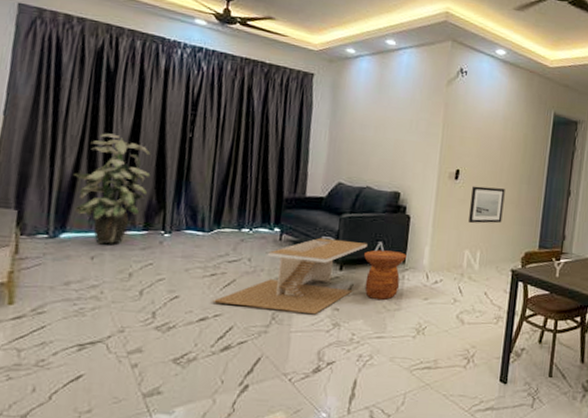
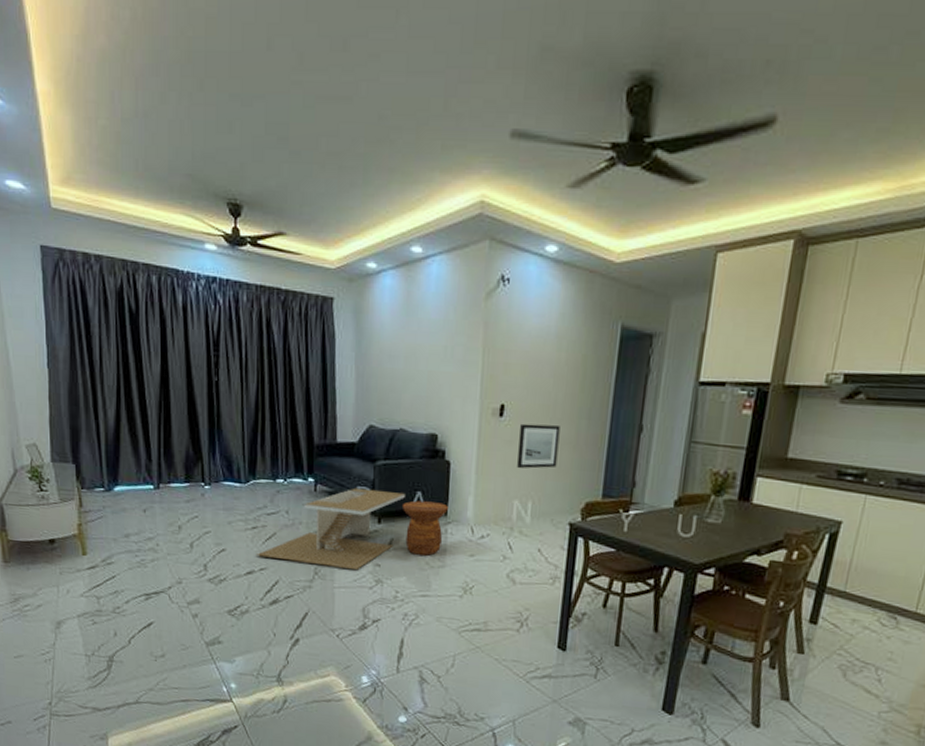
indoor plant: present [74,133,151,244] -> none [117,381,184,497]

